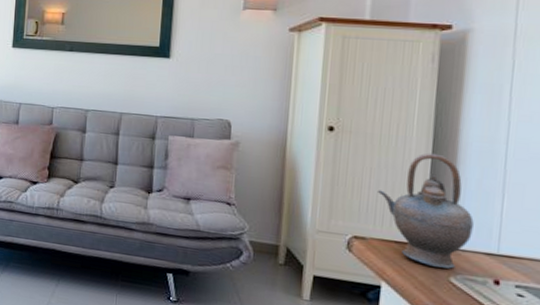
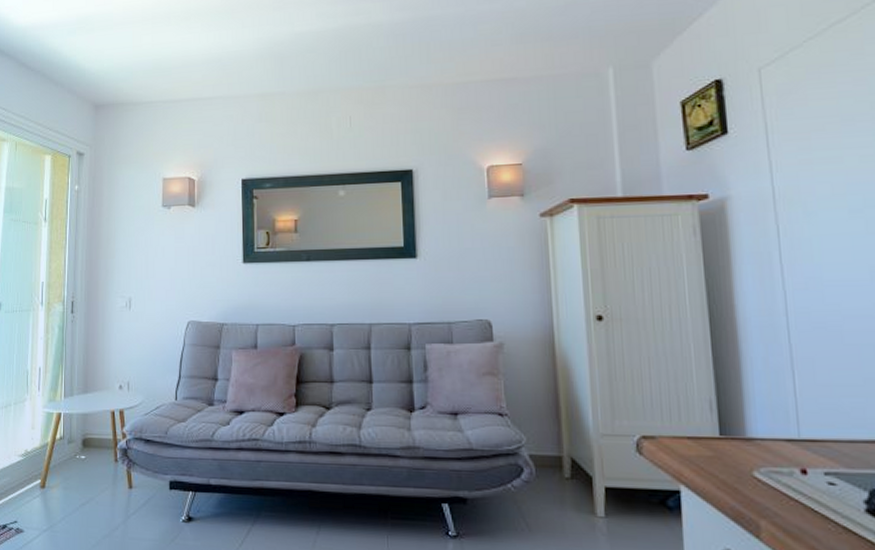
teapot: present [378,153,474,269] -> none [660,334,769,462]

